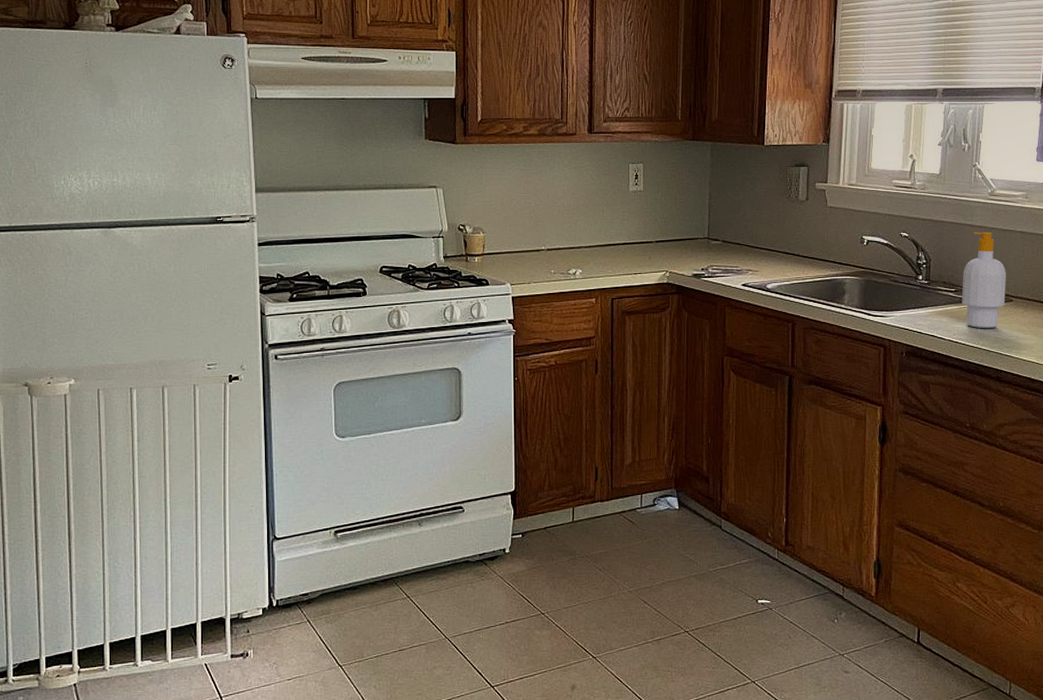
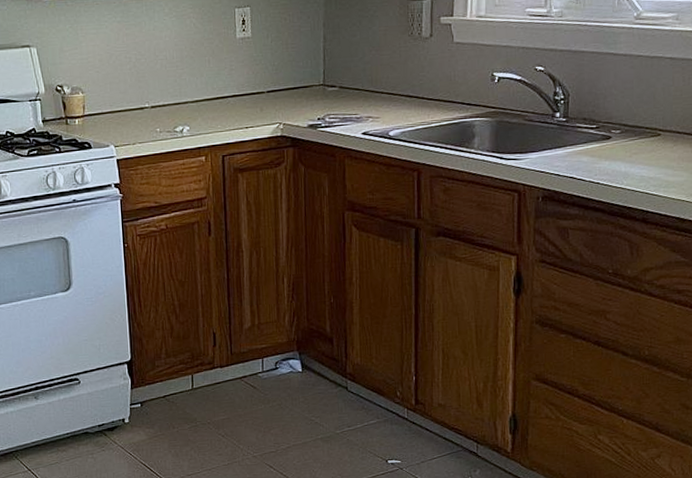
soap bottle: present [961,231,1006,329] -> none [603,60,654,167]

